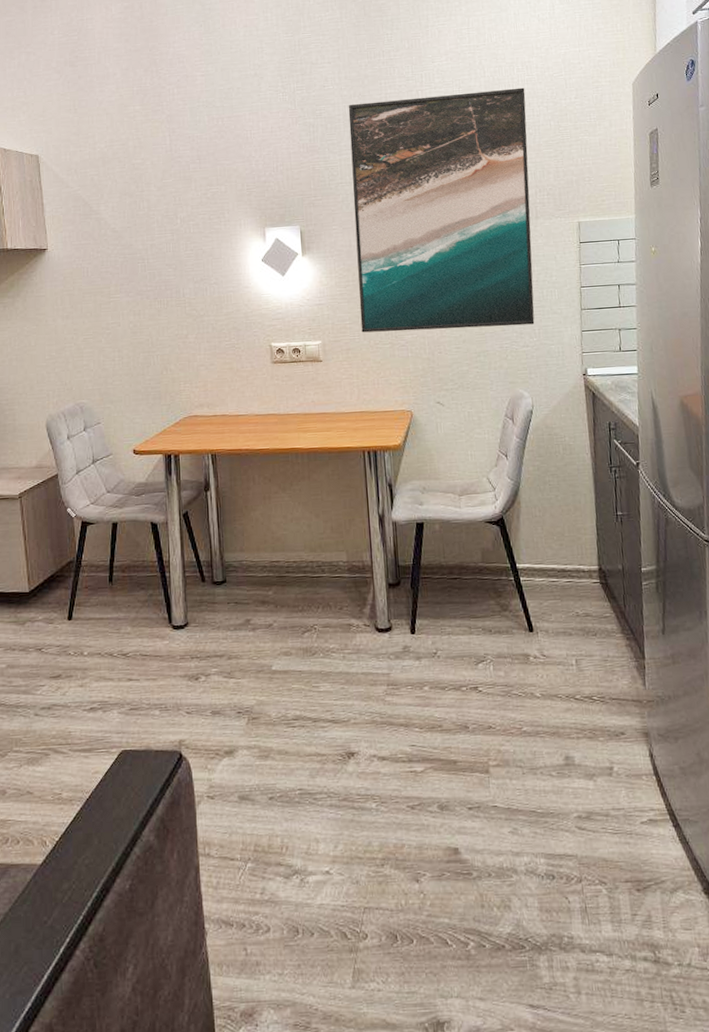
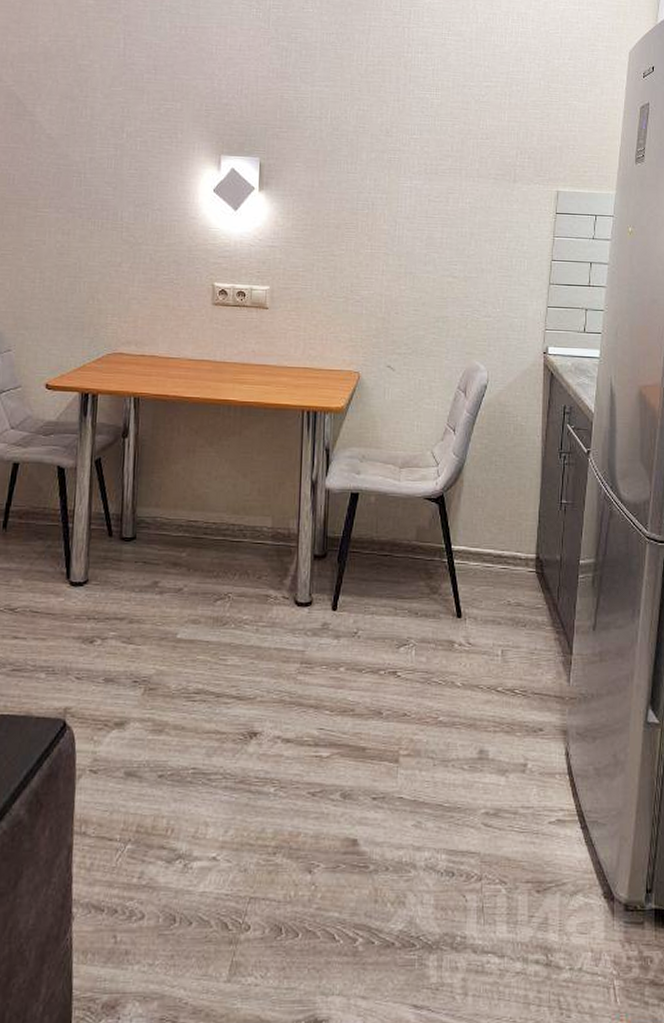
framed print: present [348,87,535,333] -> none [315,32,518,294]

